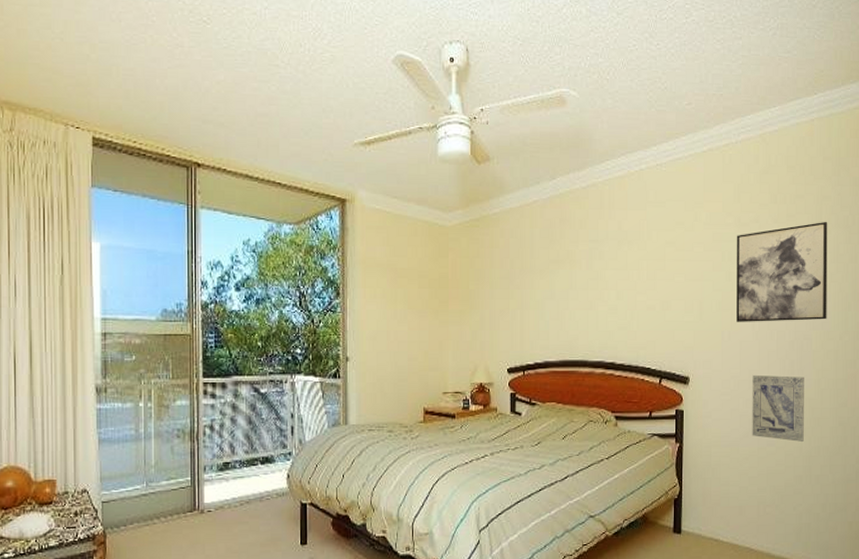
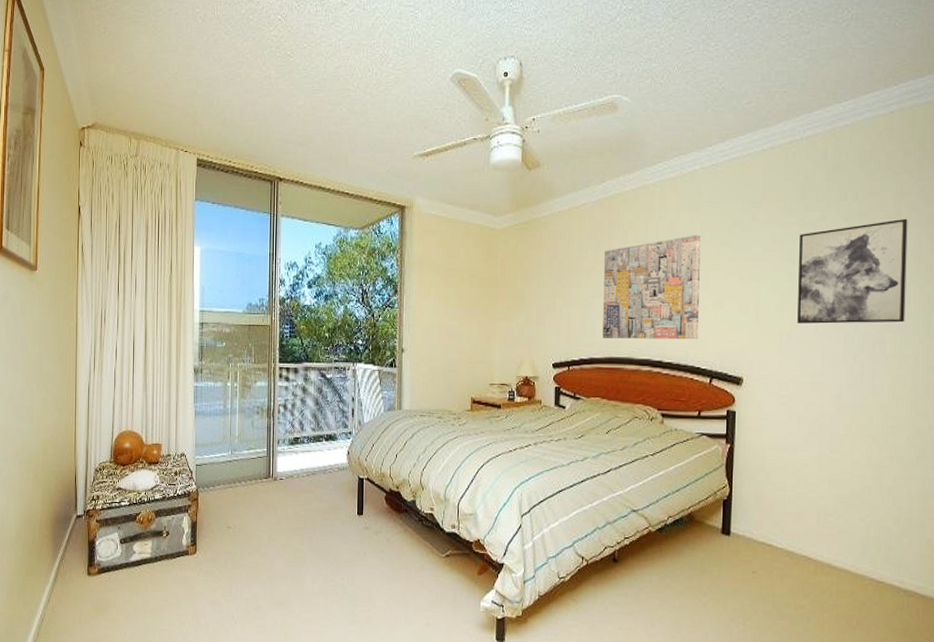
wall art: none [557,234,648,341] -> present [603,235,701,340]
wall art: present [752,374,804,442] -> none [812,378,876,450]

